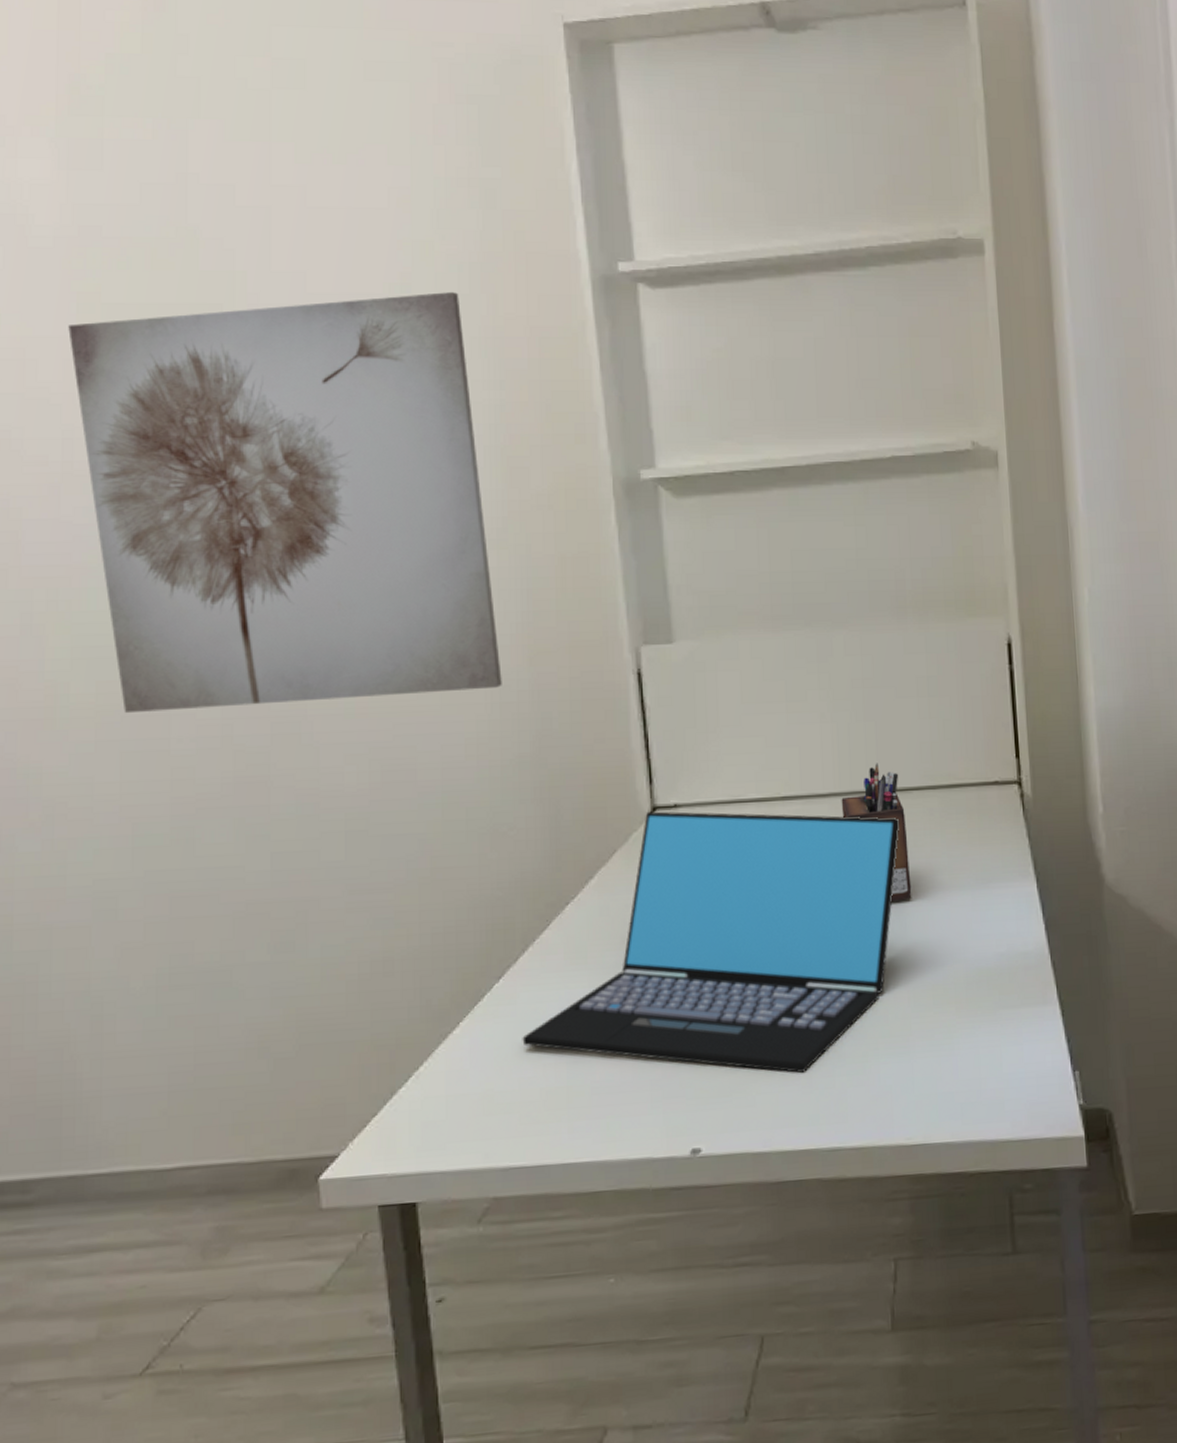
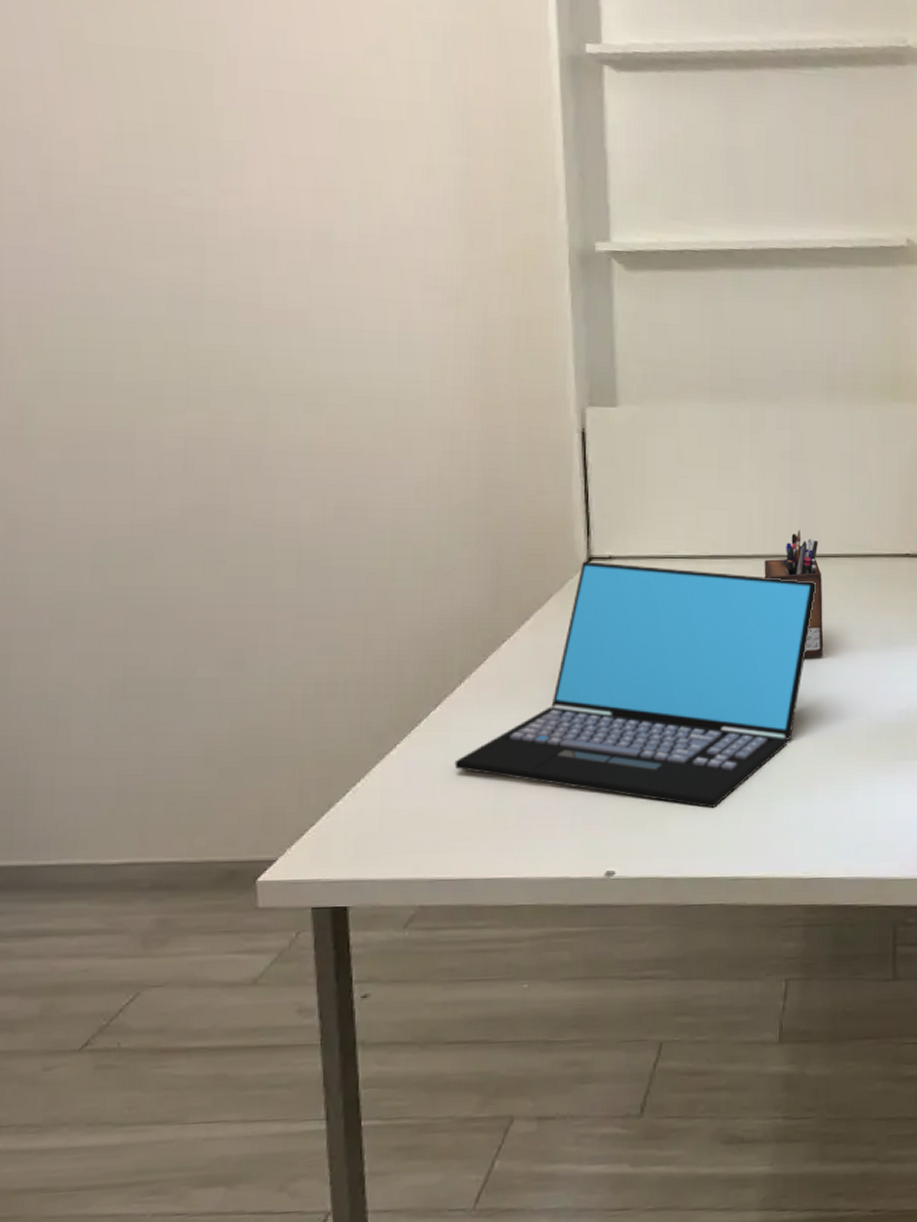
wall art: present [68,292,502,714] -> none [51,58,454,438]

